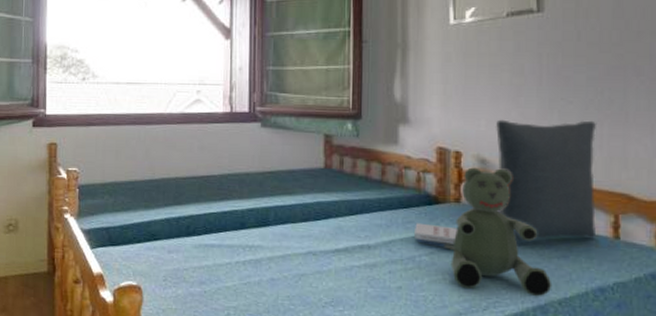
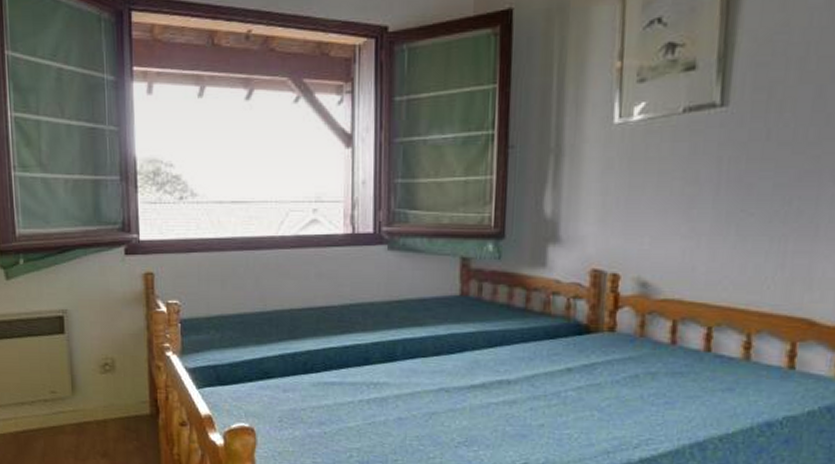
books: present [415,223,457,250] -> none [561,355,610,384]
teddy bear: present [450,167,552,297] -> none [600,292,714,433]
pillow: present [495,119,597,242] -> none [657,235,781,374]

